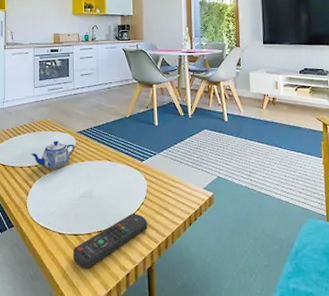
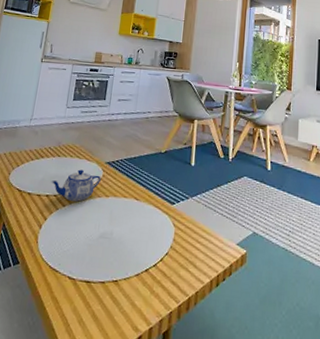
remote control: present [73,213,148,269] -> none [80,263,170,325]

